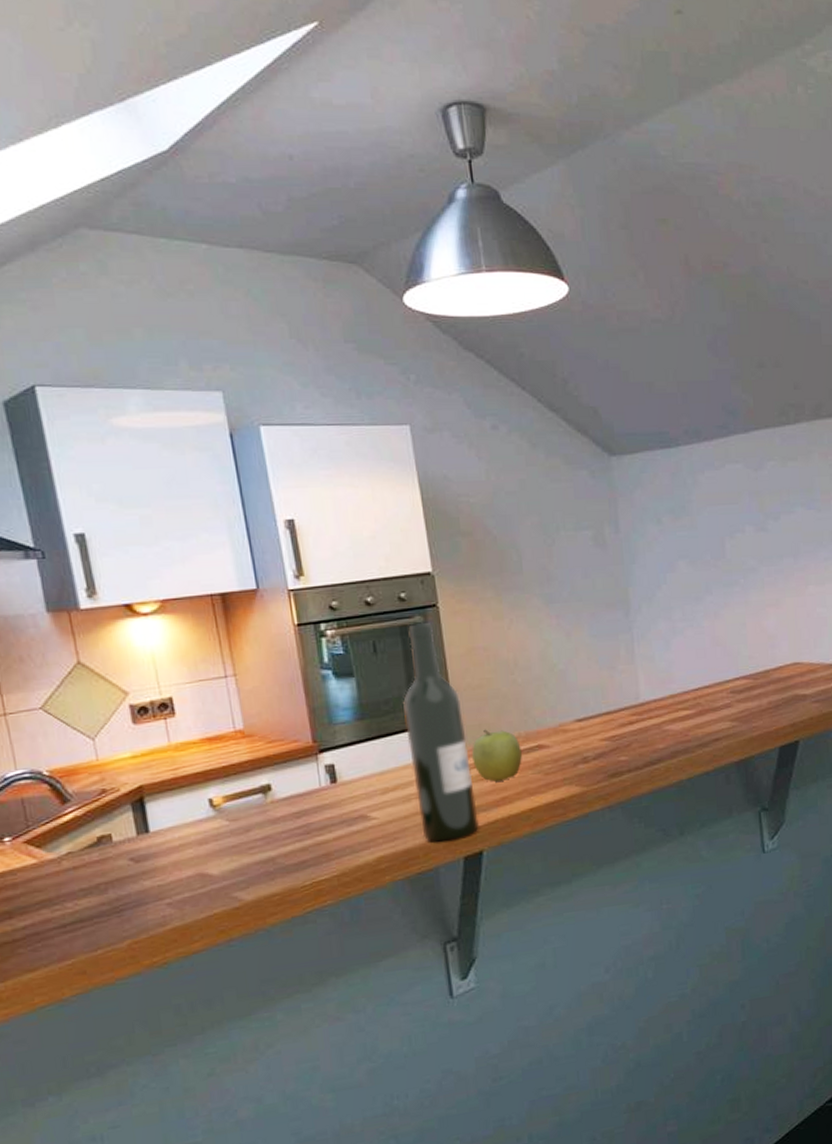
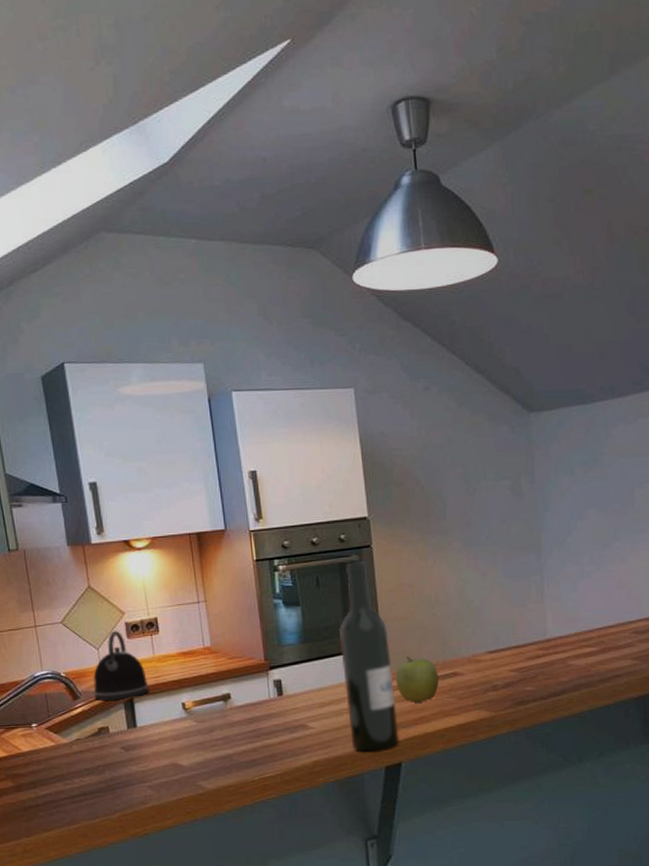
kettle: none [88,714,165,803] -> present [93,630,149,701]

